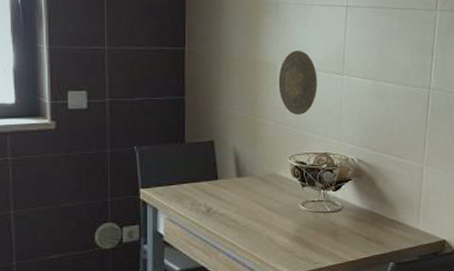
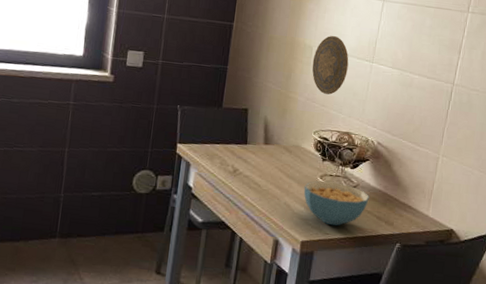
cereal bowl: none [286,208,356,254] -> present [303,180,369,226]

